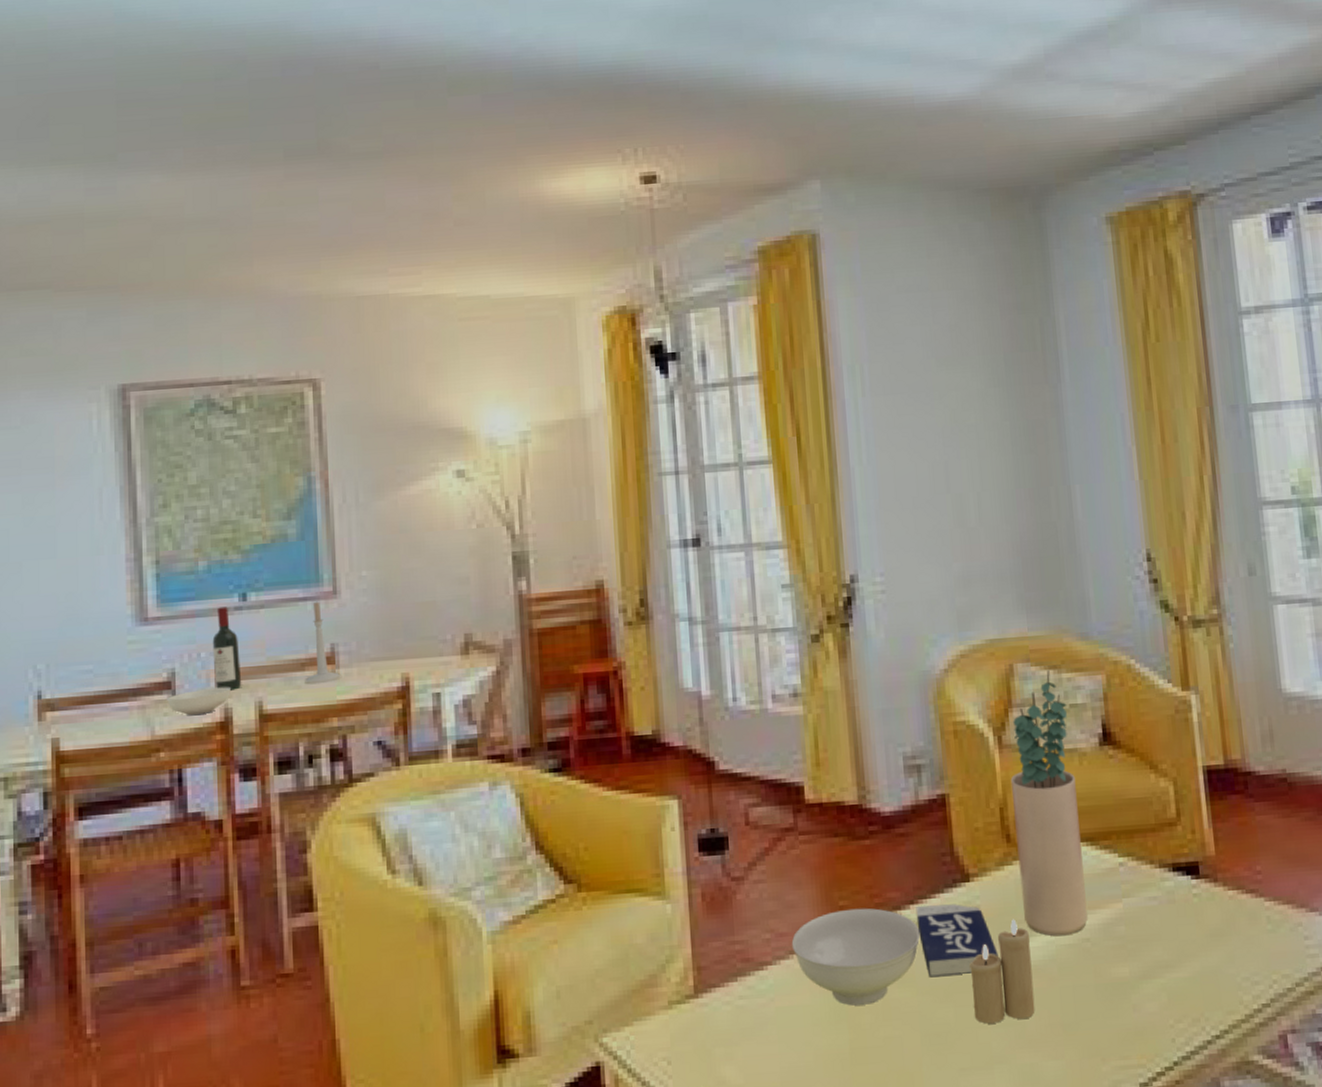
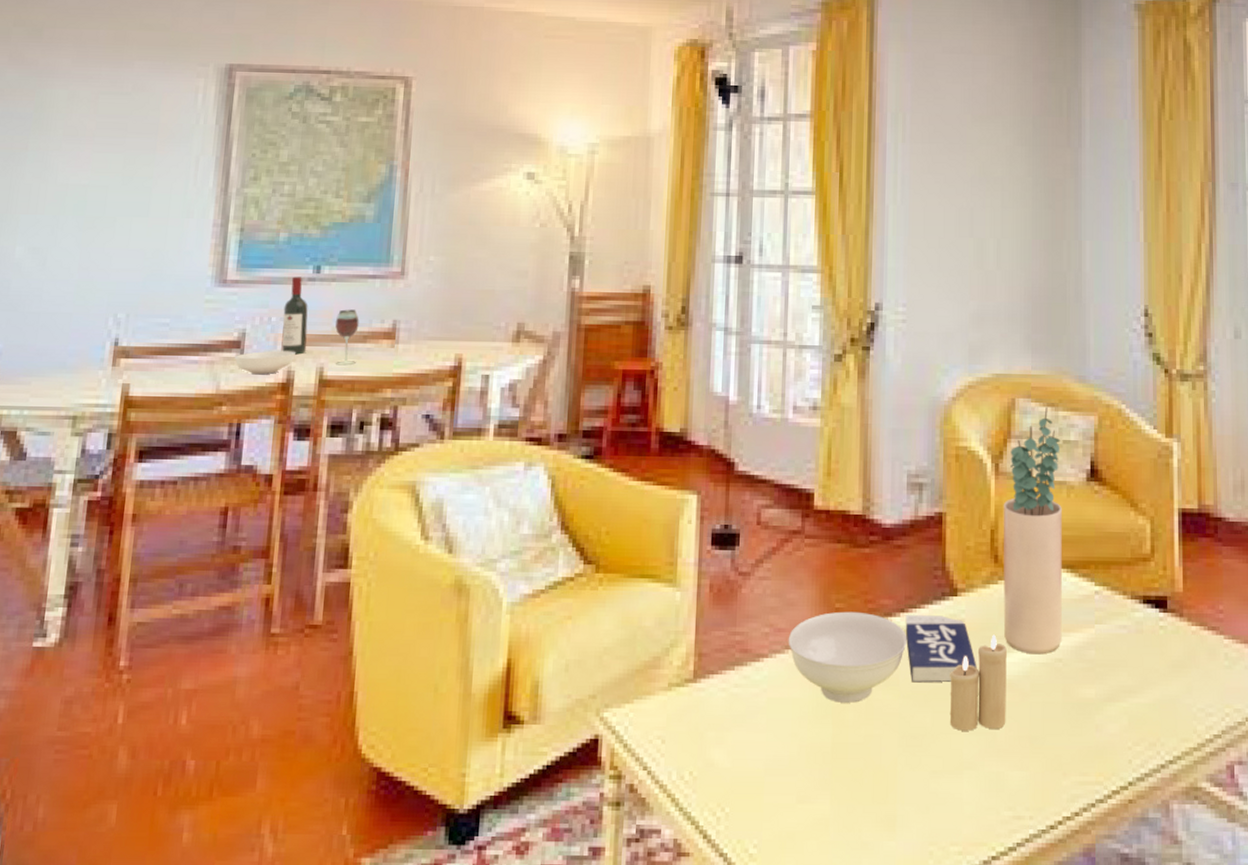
wineglass: none [270,636,296,698] -> present [335,309,359,366]
candlestick: present [303,601,342,685] -> none [364,280,401,357]

